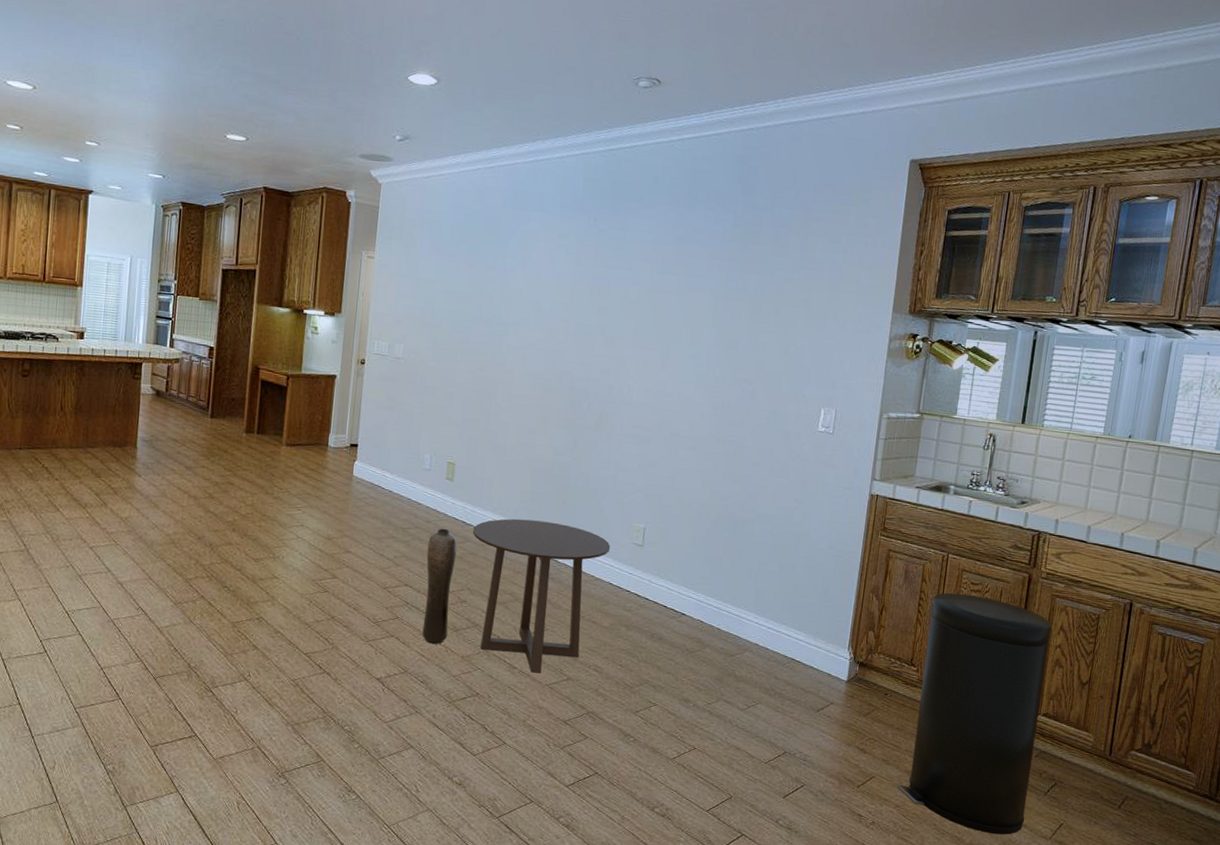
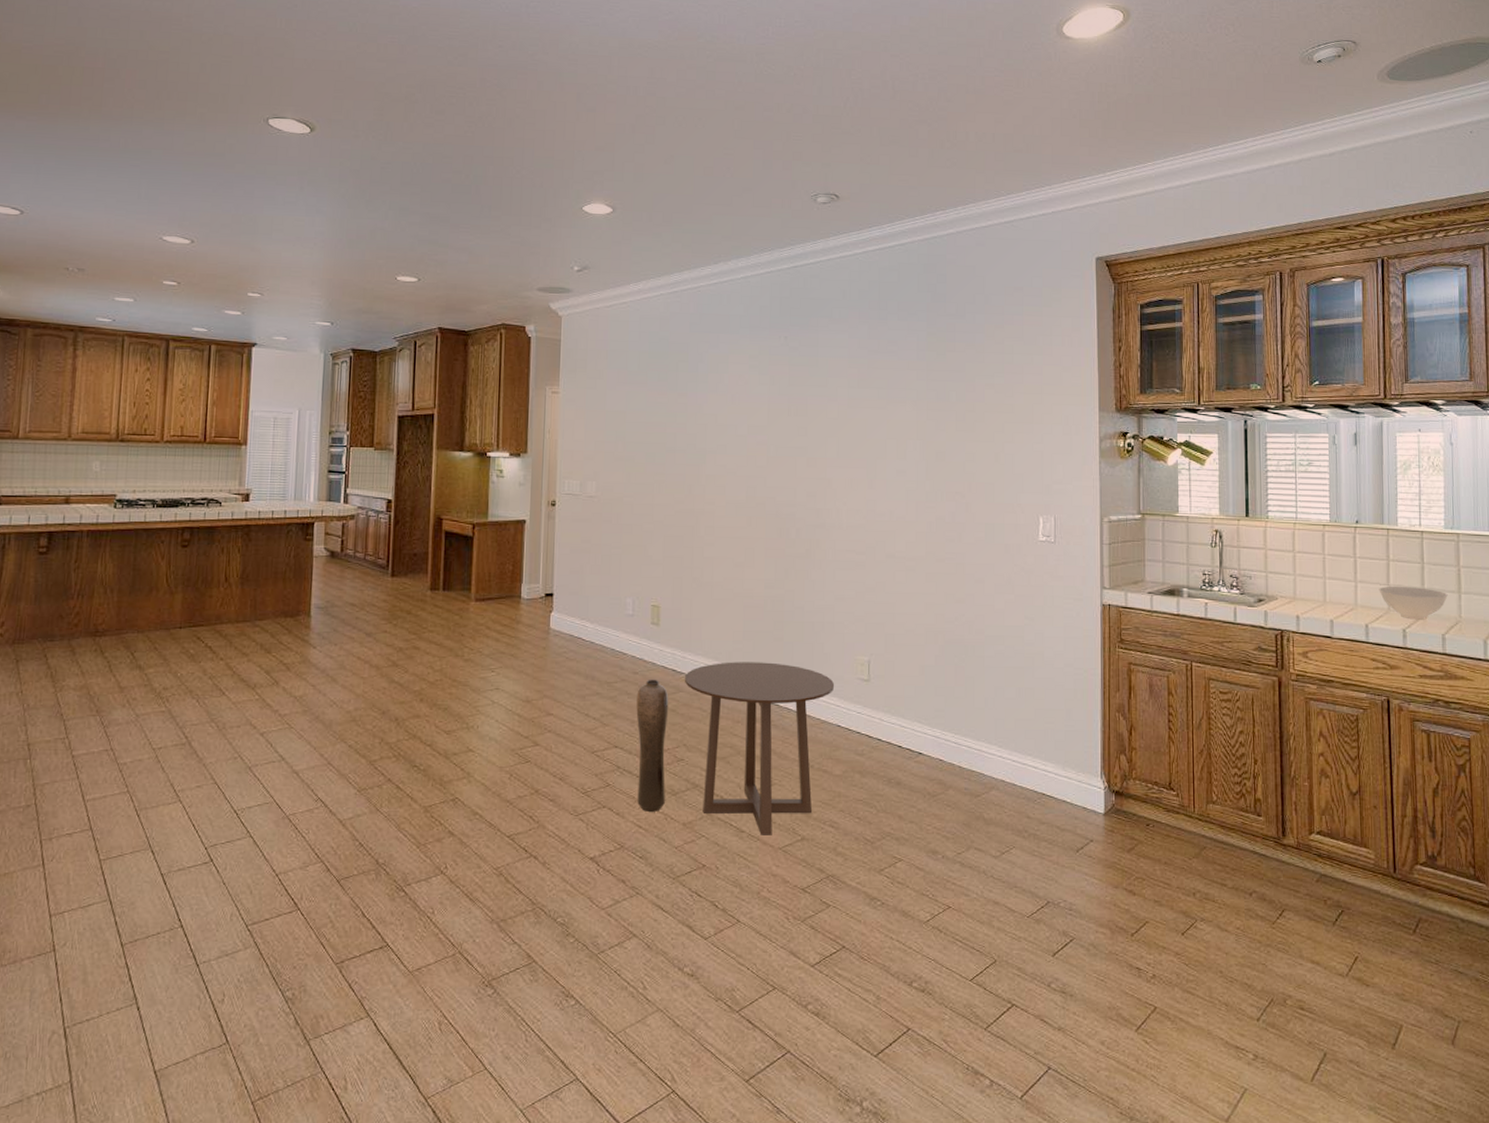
pedal bin: present [897,592,1052,835] -> none [1174,704,1317,975]
bowl: none [1140,499,1207,533] -> present [1379,586,1448,620]

